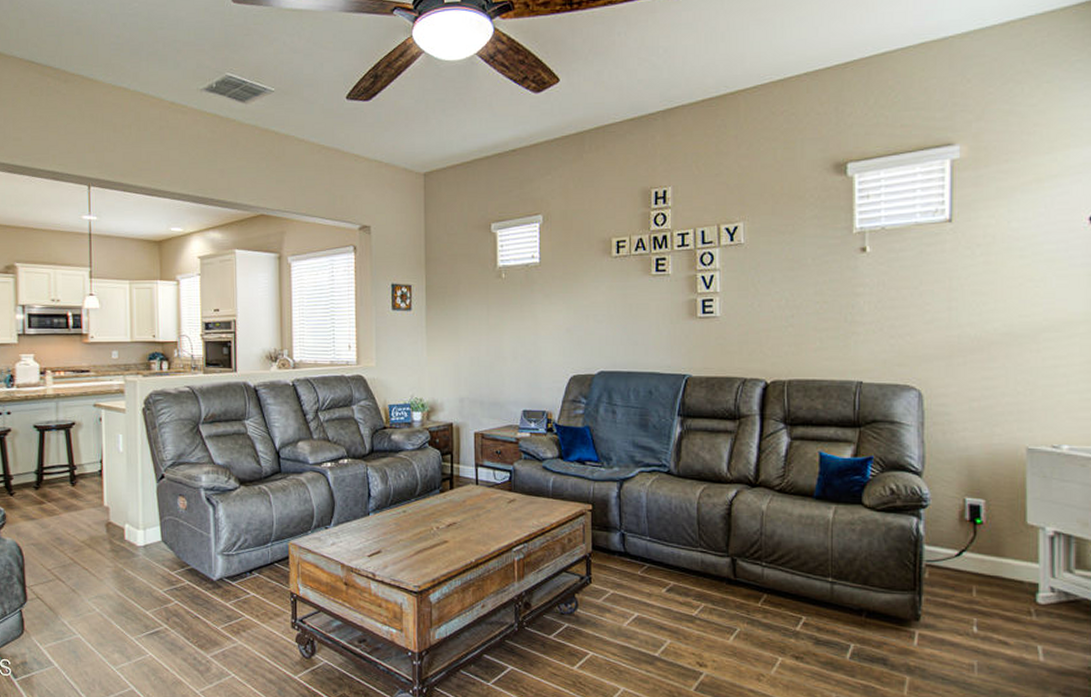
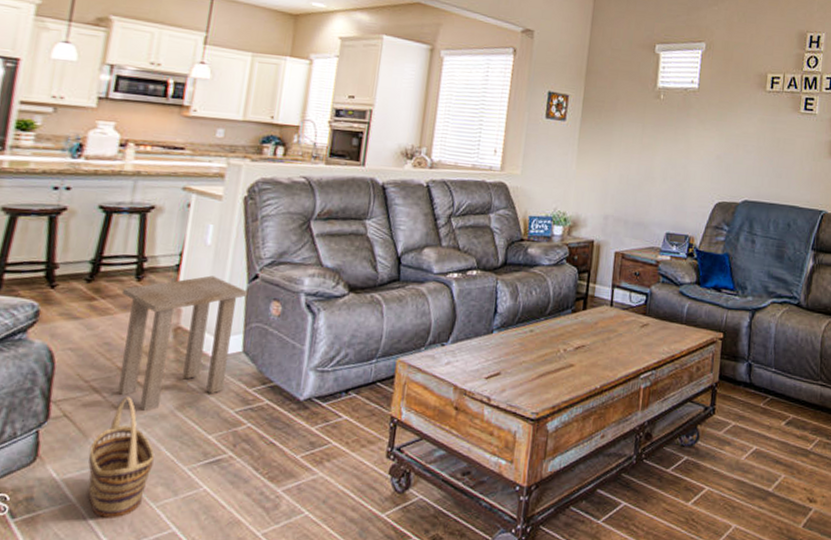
basket: none [60,581,108,679] -> present [88,396,155,518]
side table: none [62,478,157,592] -> present [118,275,247,411]

